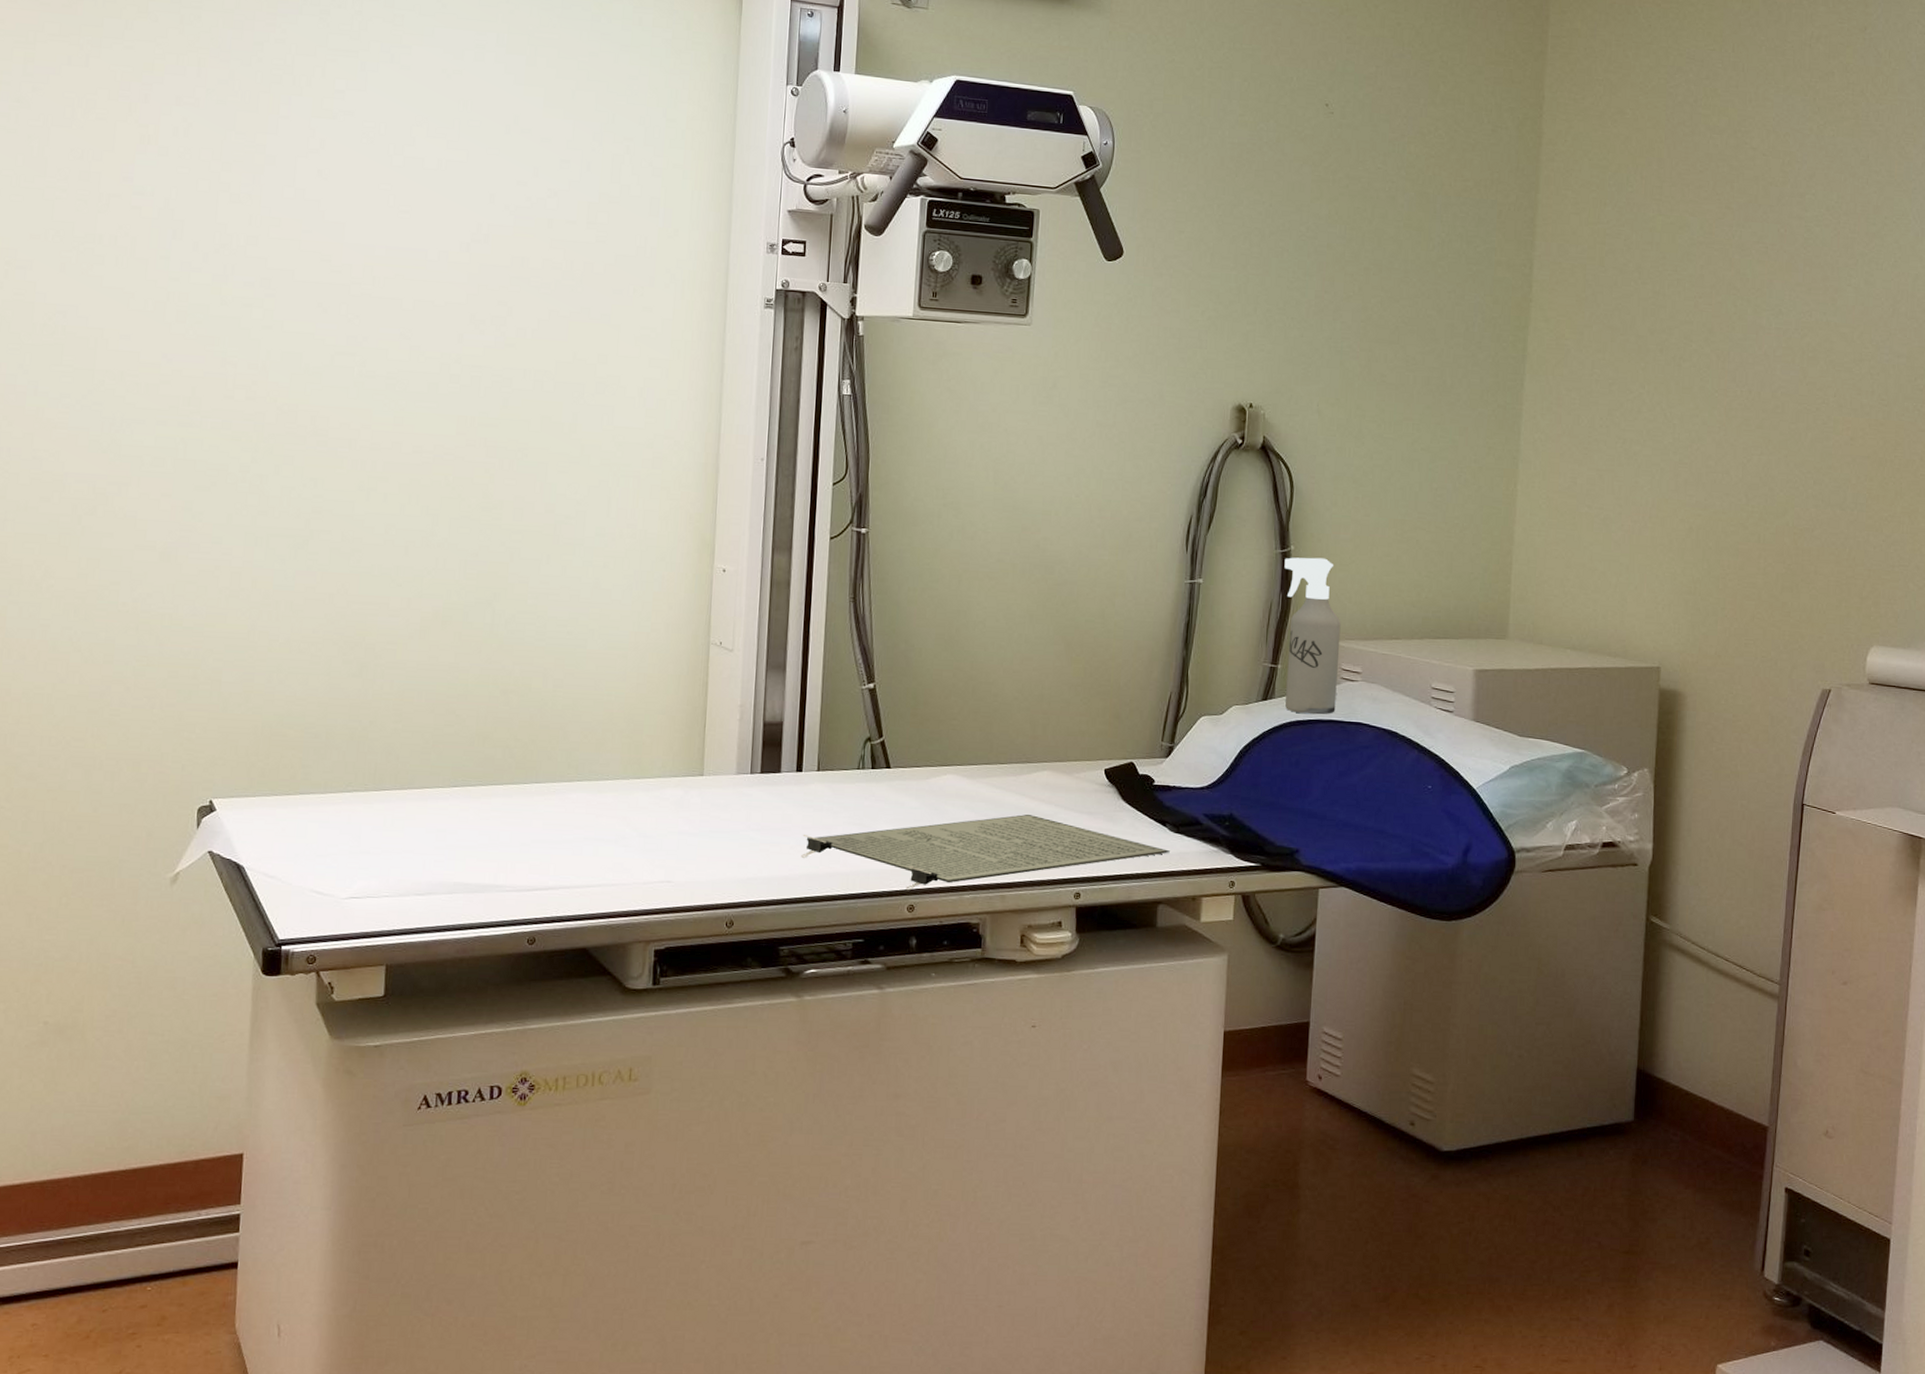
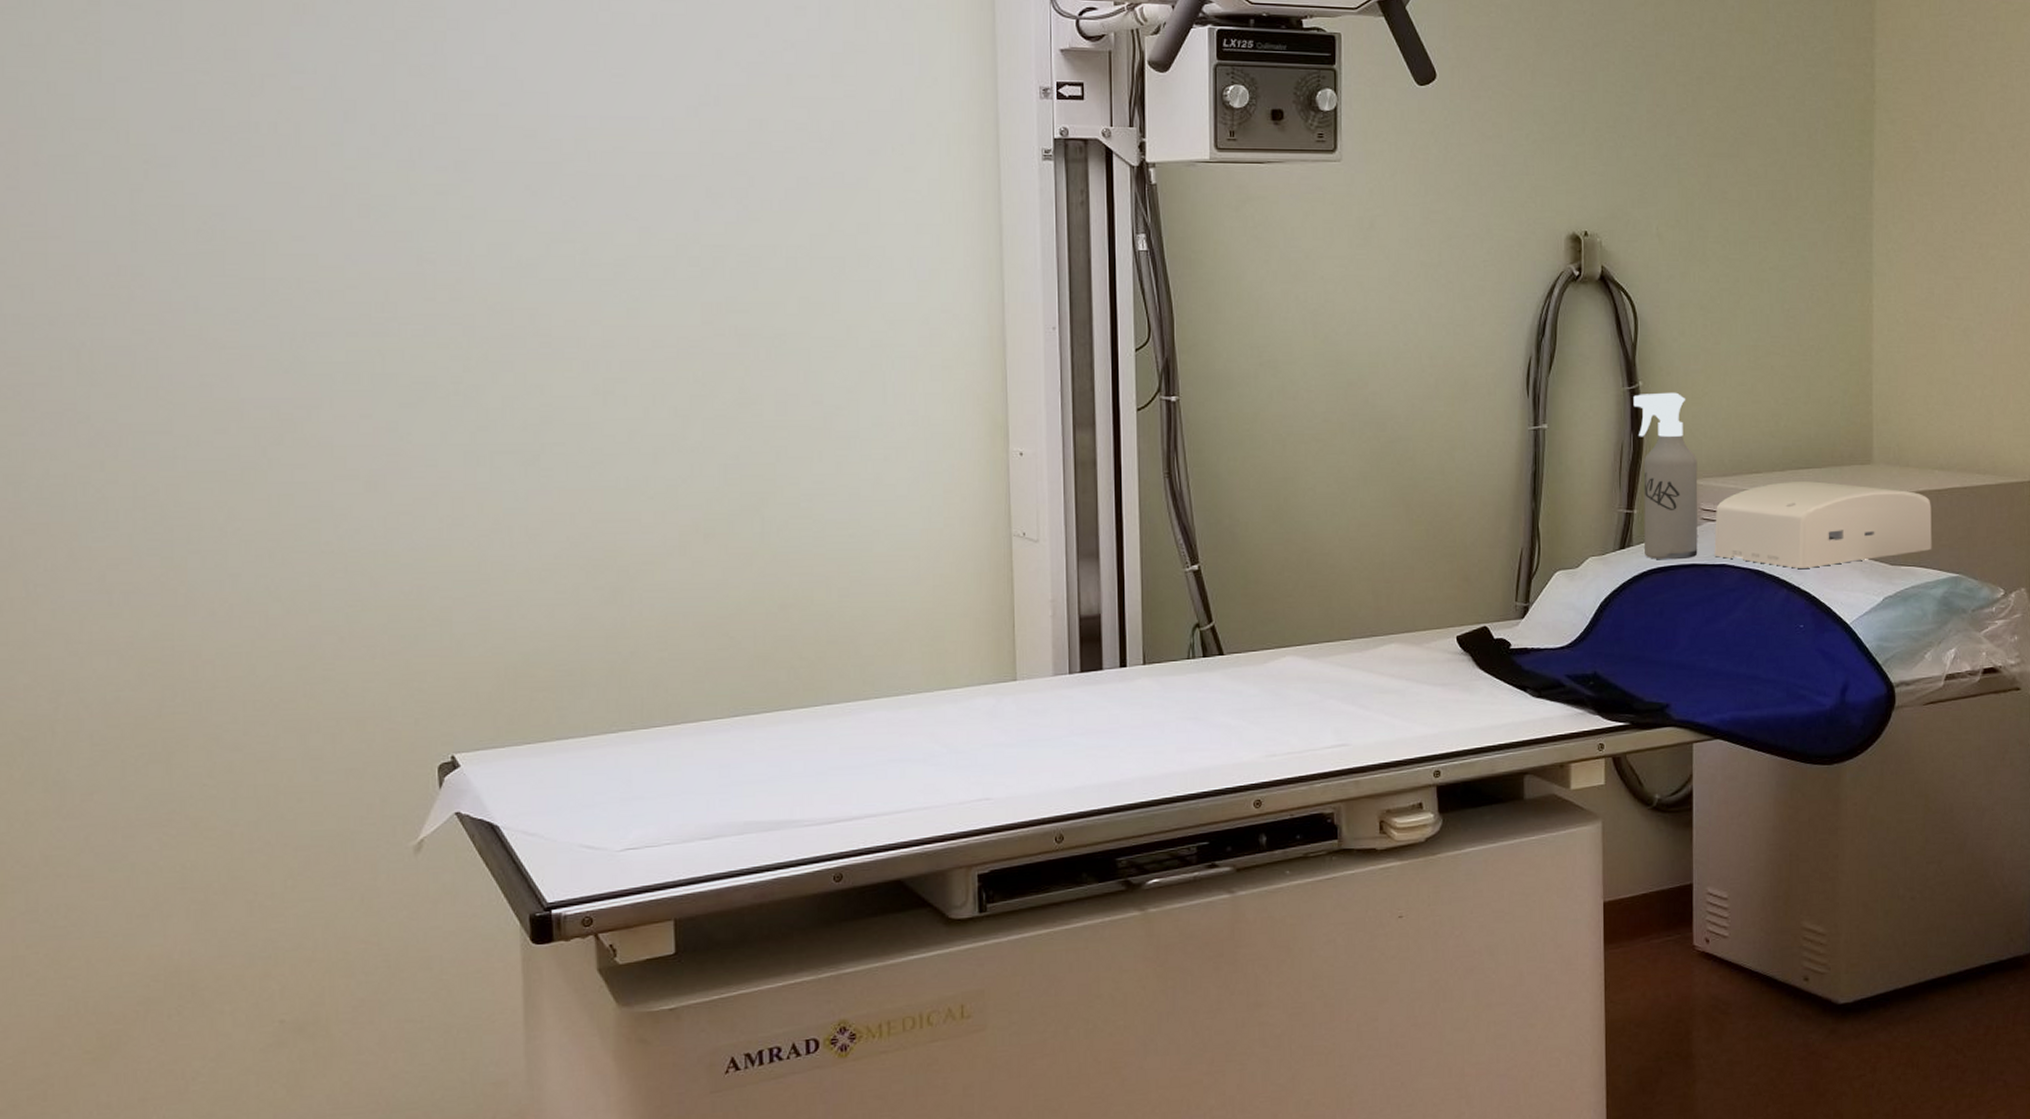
paper with binder clips: present [801,814,1170,891] -> none [1132,692,1533,785]
tissue dispenser: none [1351,649,1562,733] -> present [1714,481,1932,568]

